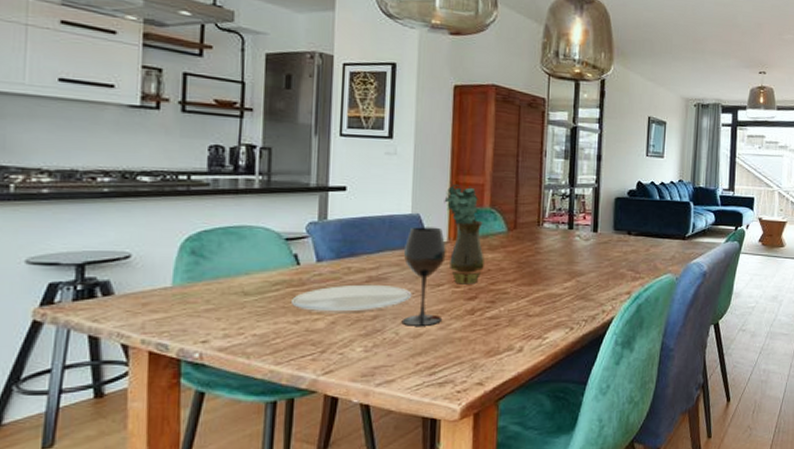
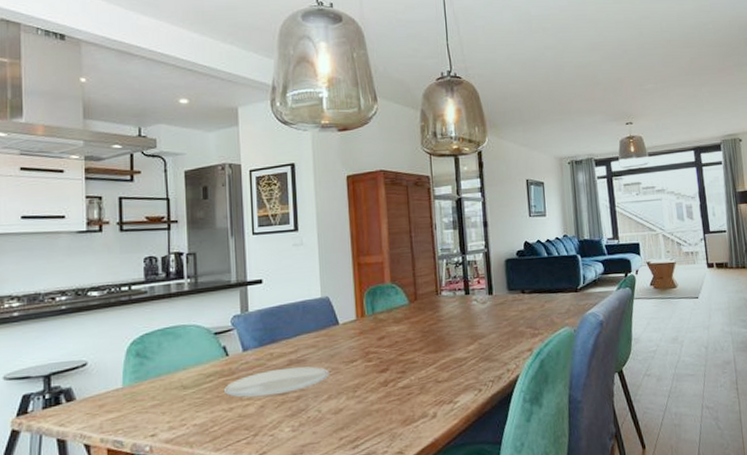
wineglass: present [401,227,446,326] -> none [317,307,359,403]
vase: present [444,180,484,285] -> none [349,262,392,358]

